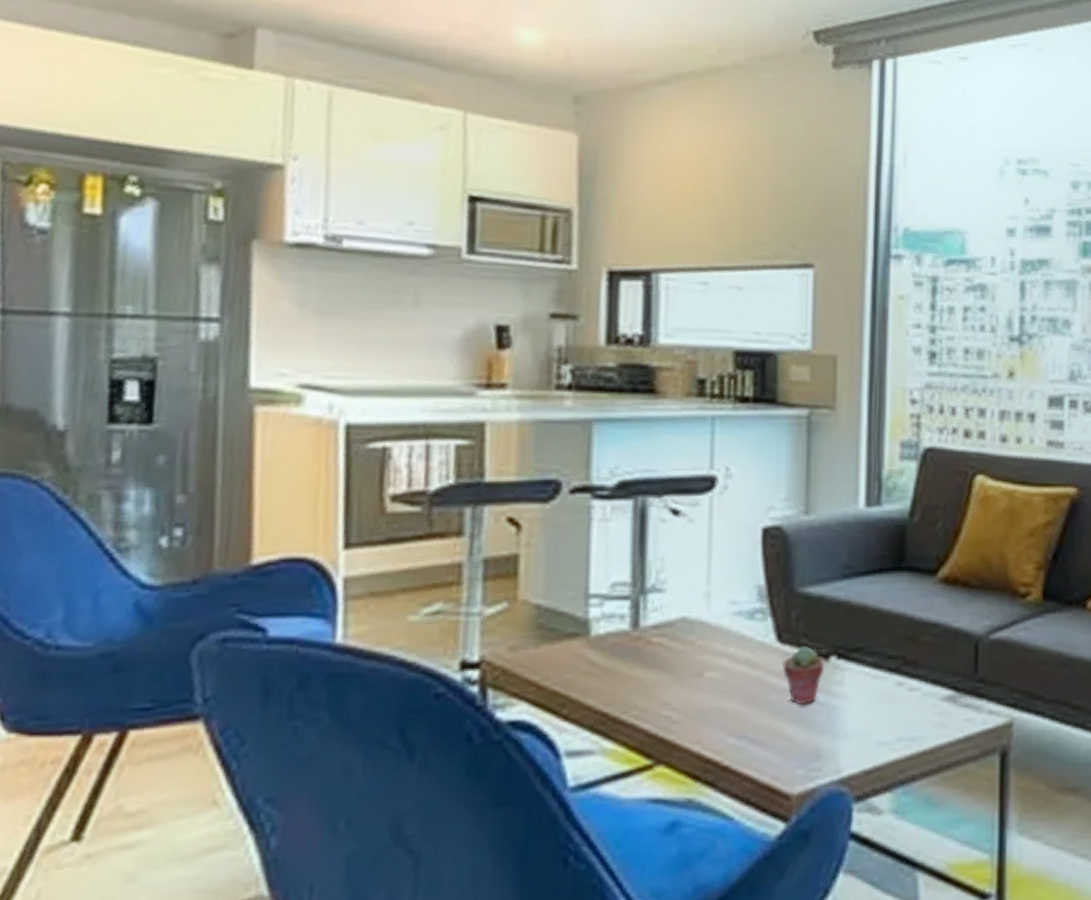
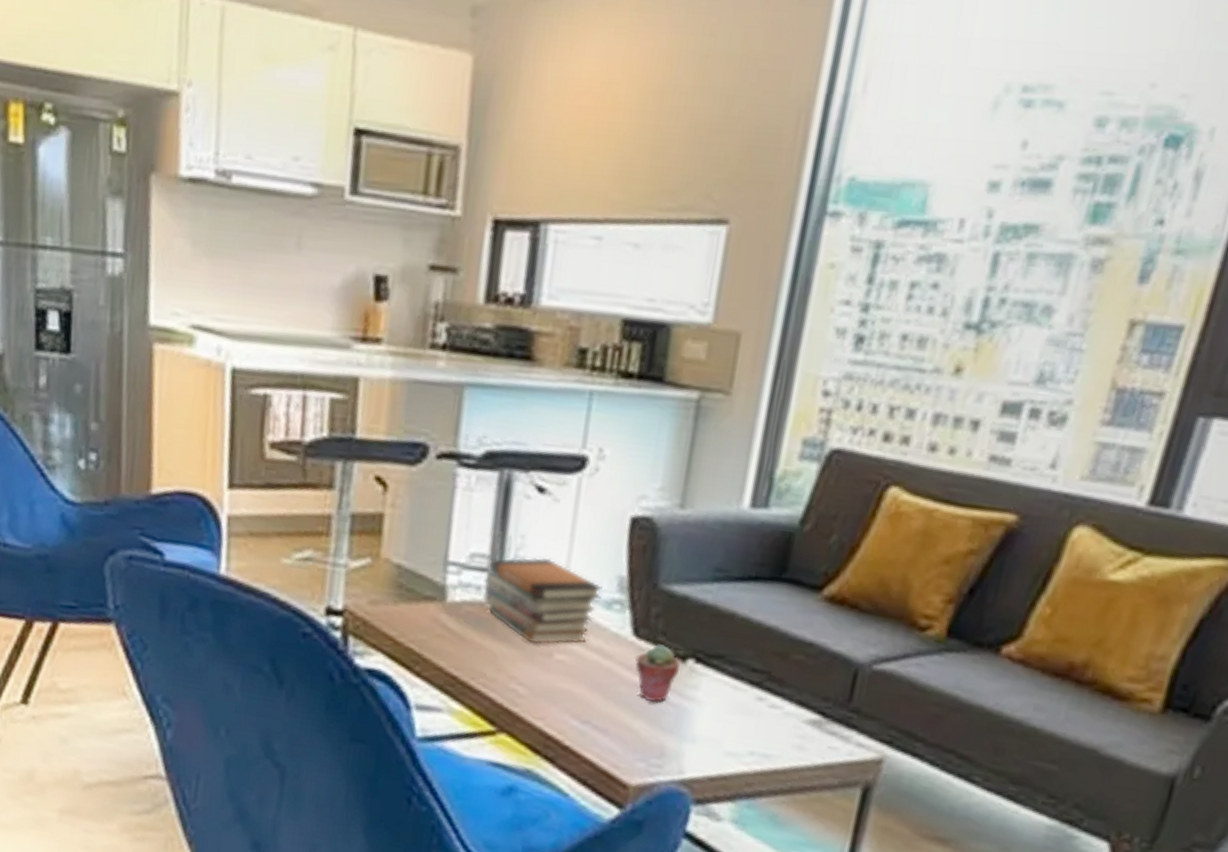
book stack: none [630,577,743,665] -> present [486,557,603,645]

